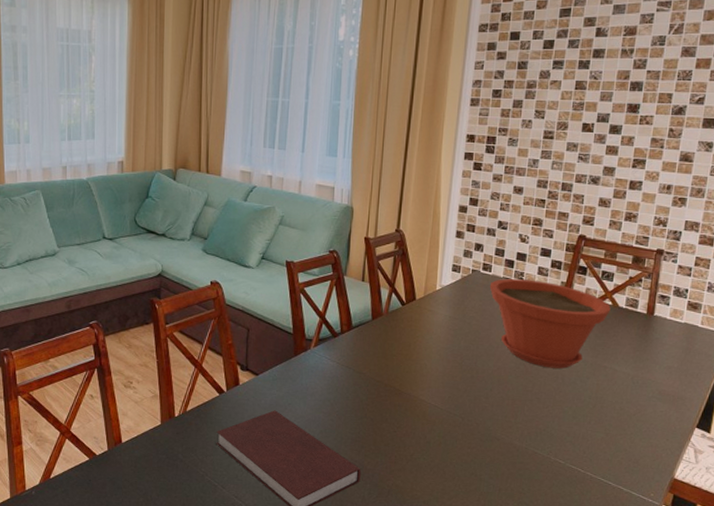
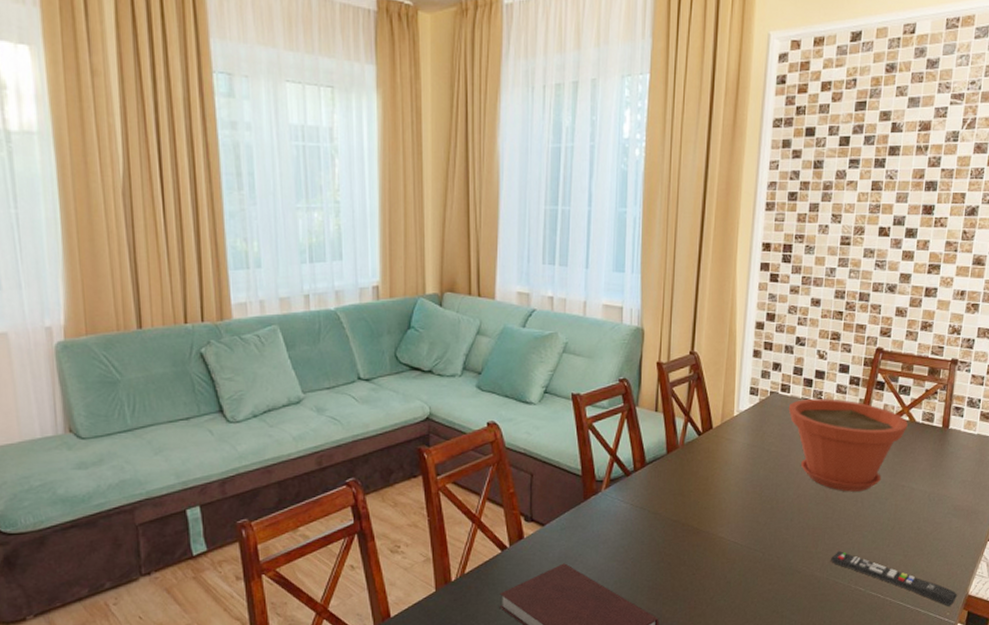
remote control: none [530,422,663,489] -> present [831,550,958,607]

